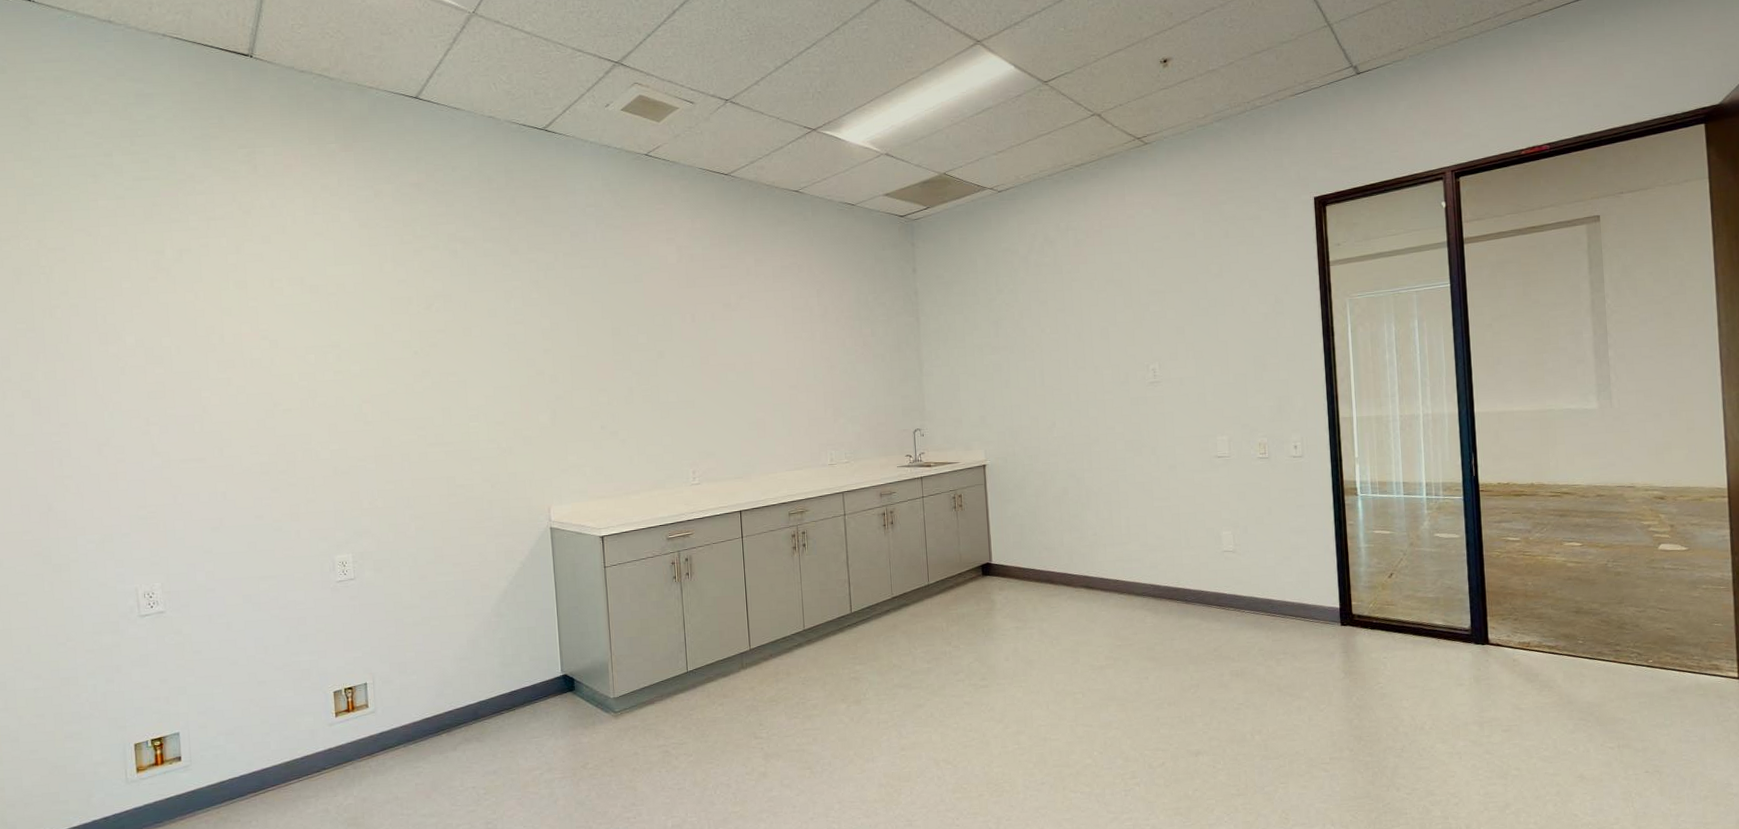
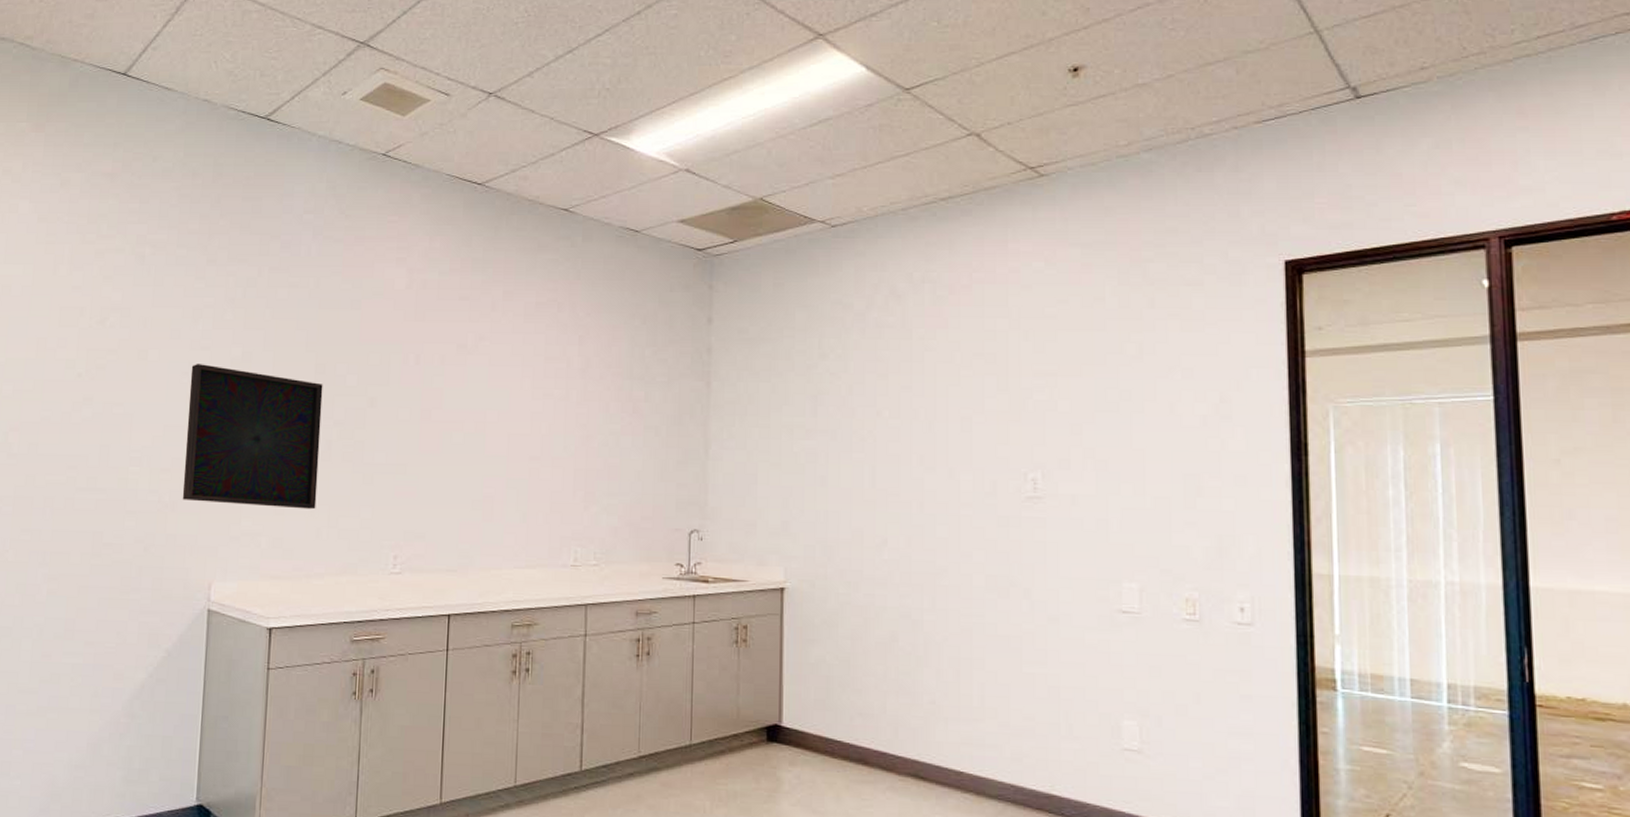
monitor: none [509,335,627,445] -> present [182,364,323,510]

